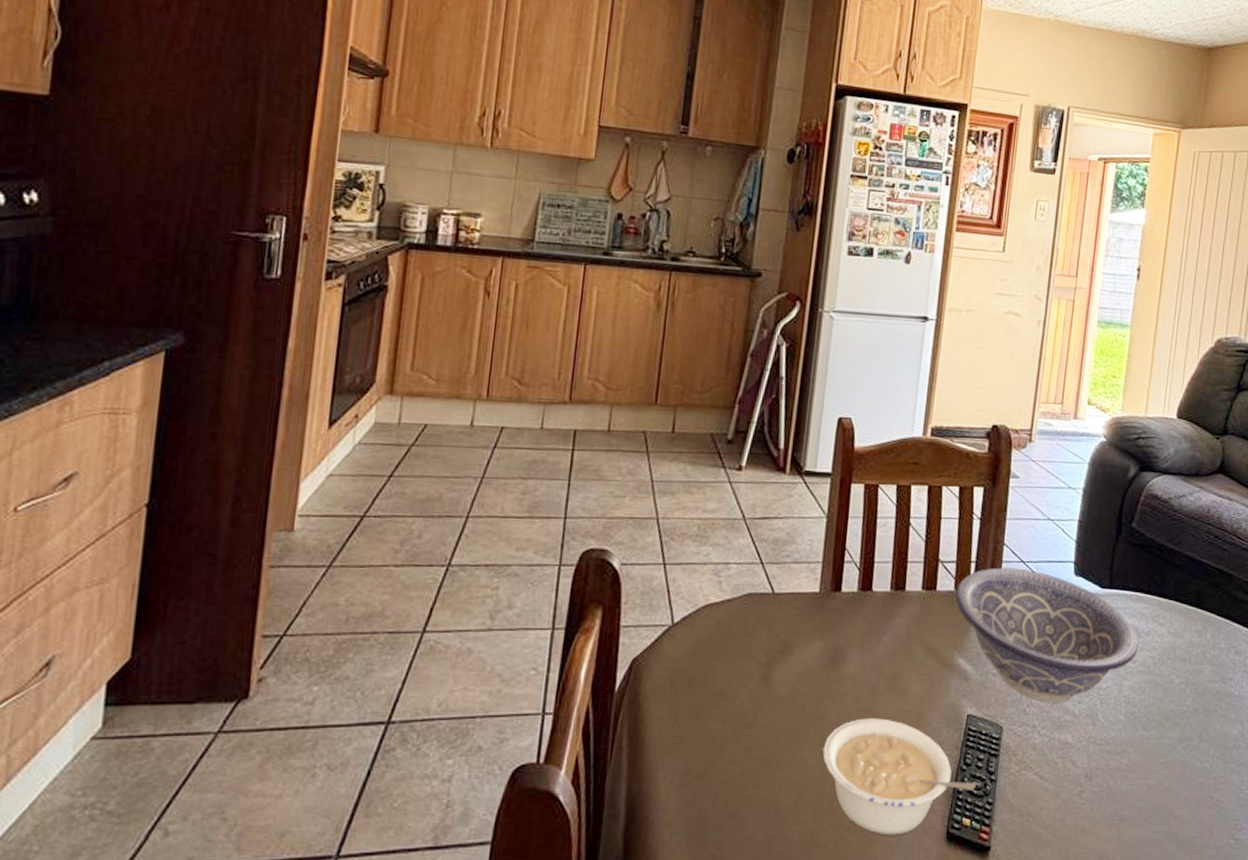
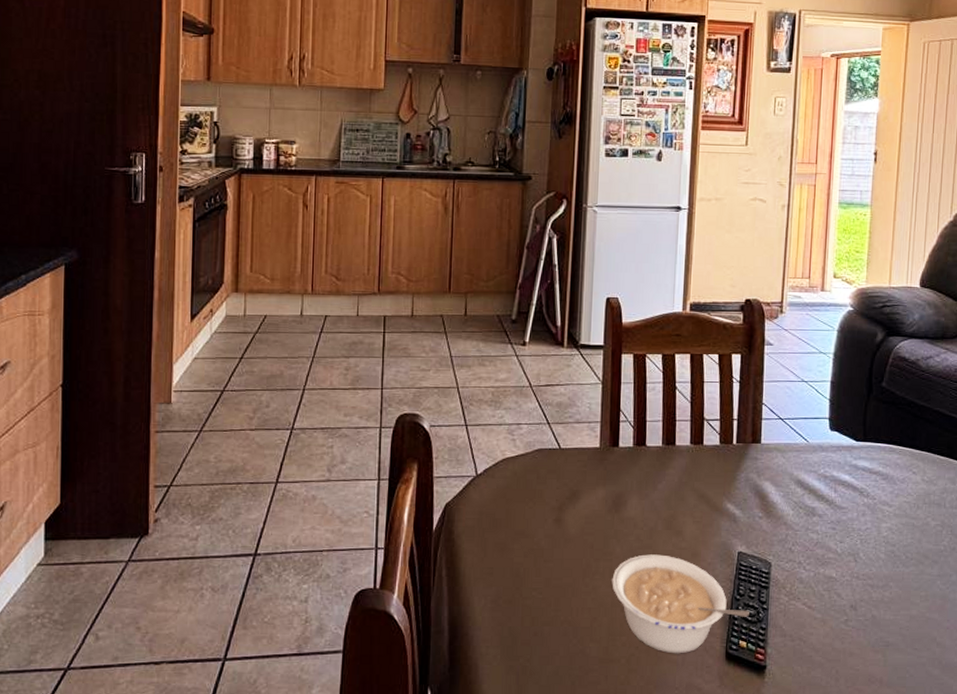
decorative bowl: present [955,567,1139,702] -> none [720,424,895,542]

